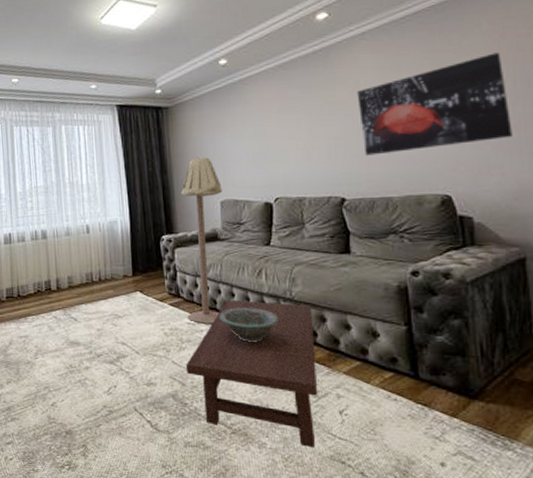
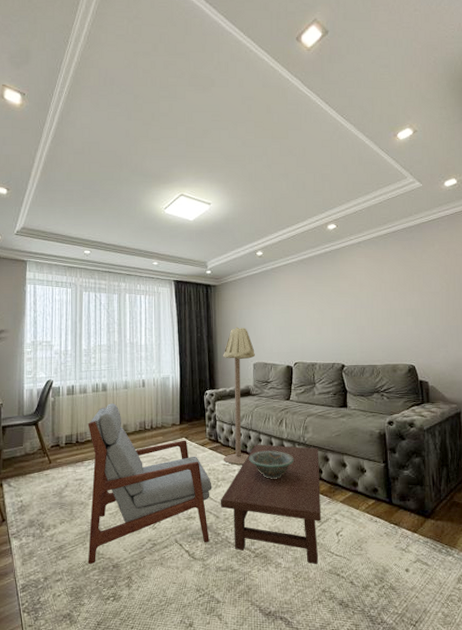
armchair: none [28,252,175,428] -> present [87,403,212,564]
wall art: present [357,52,512,156] -> none [354,265,453,333]

